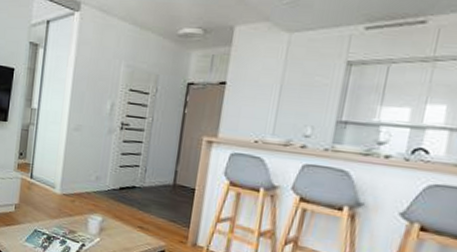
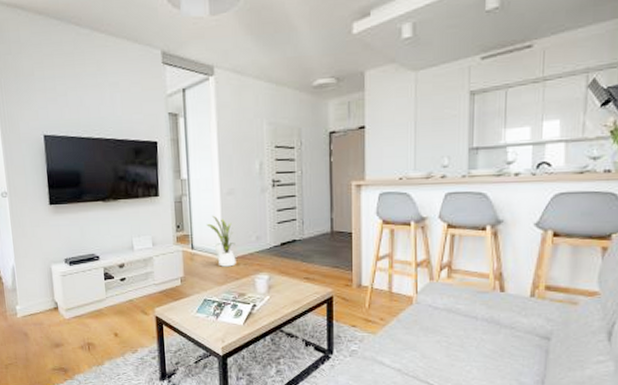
house plant: none [48,148,75,202] -> present [206,215,236,267]

